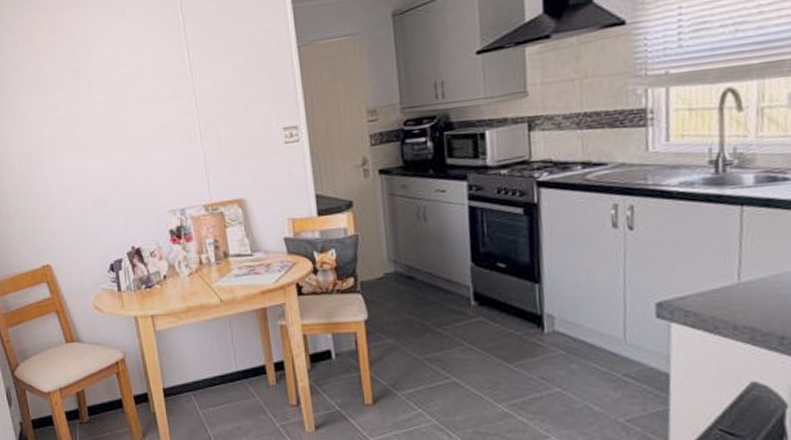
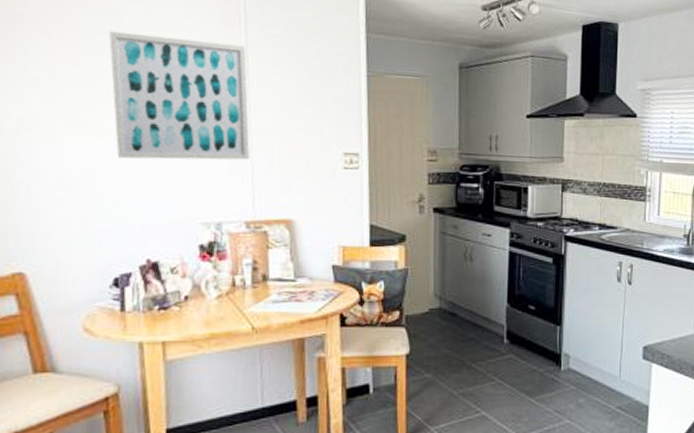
wall art: none [82,44,201,163] -> present [109,30,250,160]

